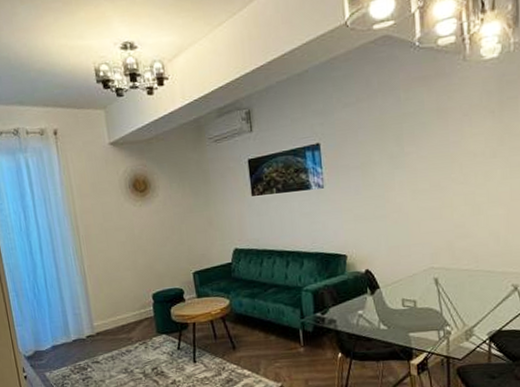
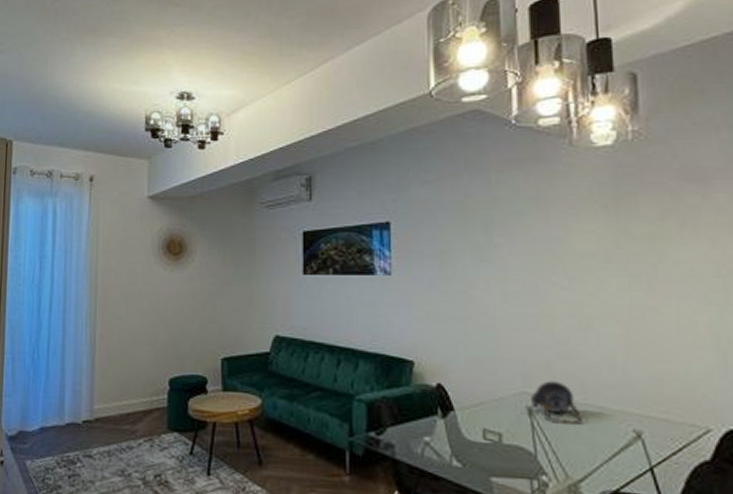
teapot: none [437,256,475,287] -> present [531,380,583,425]

